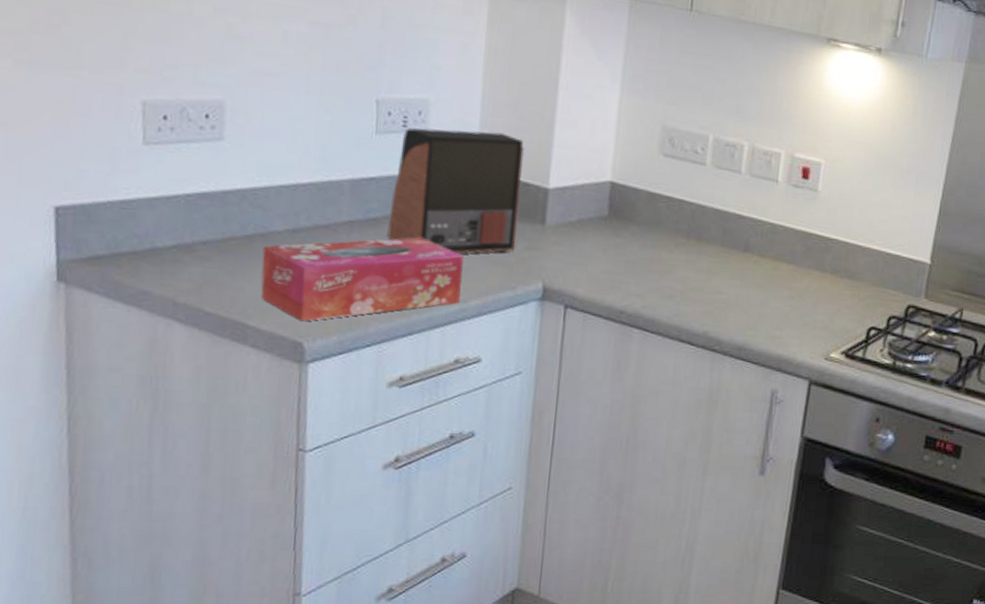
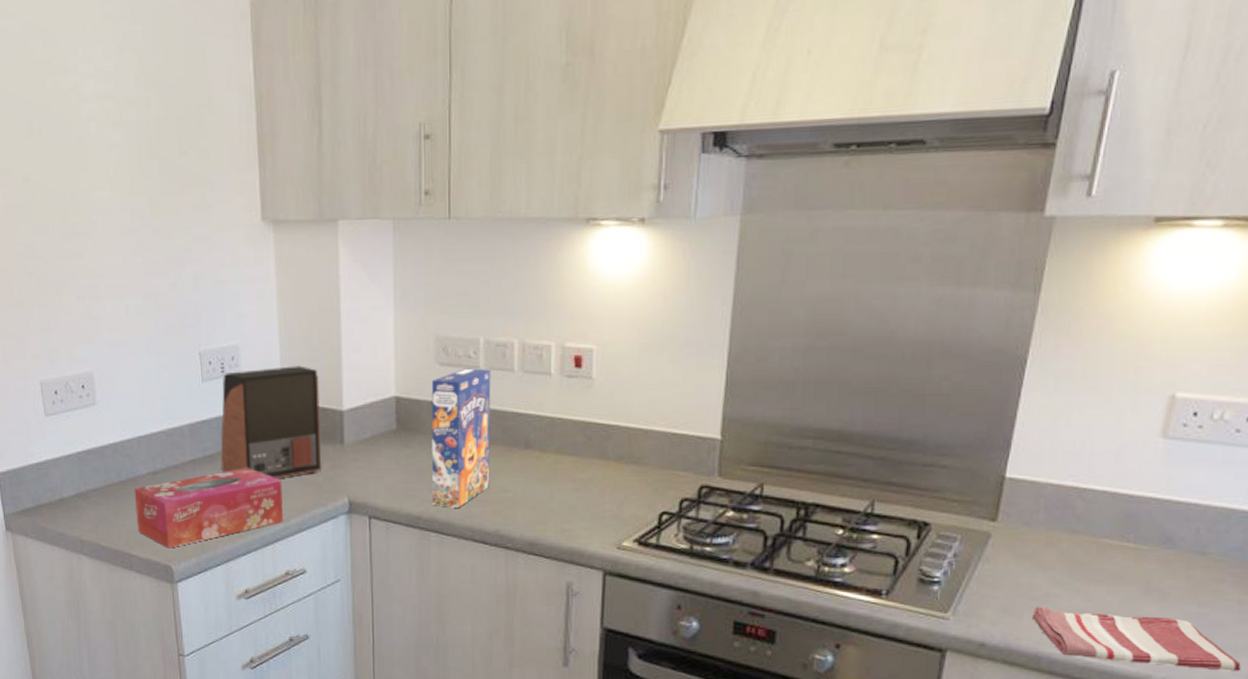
cereal box: none [639,163,717,305] -> present [431,368,491,508]

